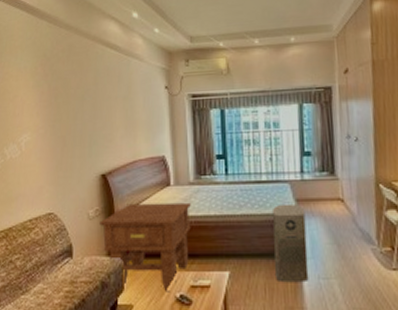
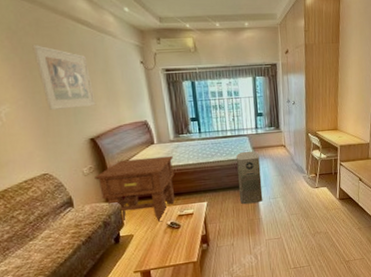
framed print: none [61,71,113,140] -> present [32,45,96,110]

